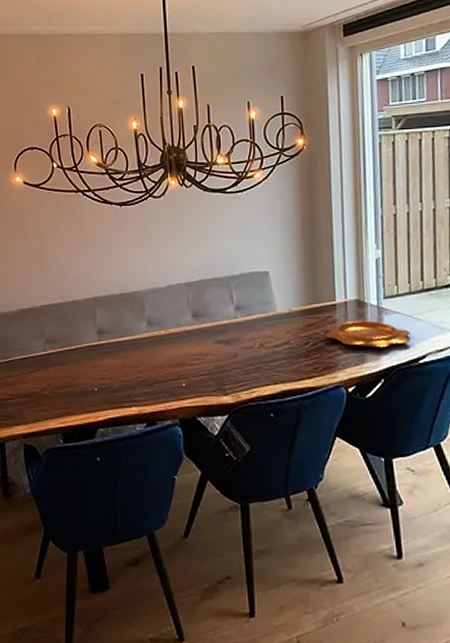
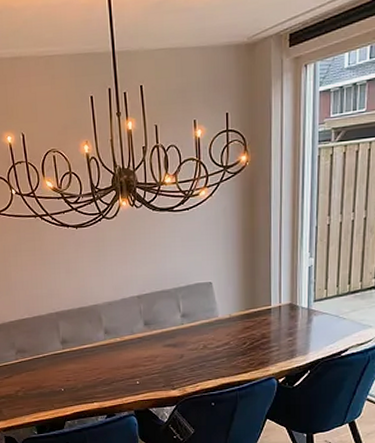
decorative bowl: present [325,320,411,348] -> none [260,321,335,345]

